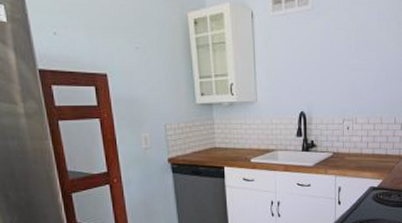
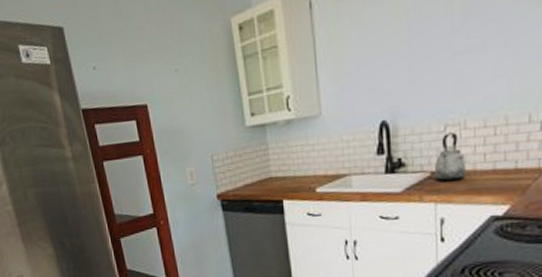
kettle: none [335,125,356,160] -> present [433,132,466,182]

